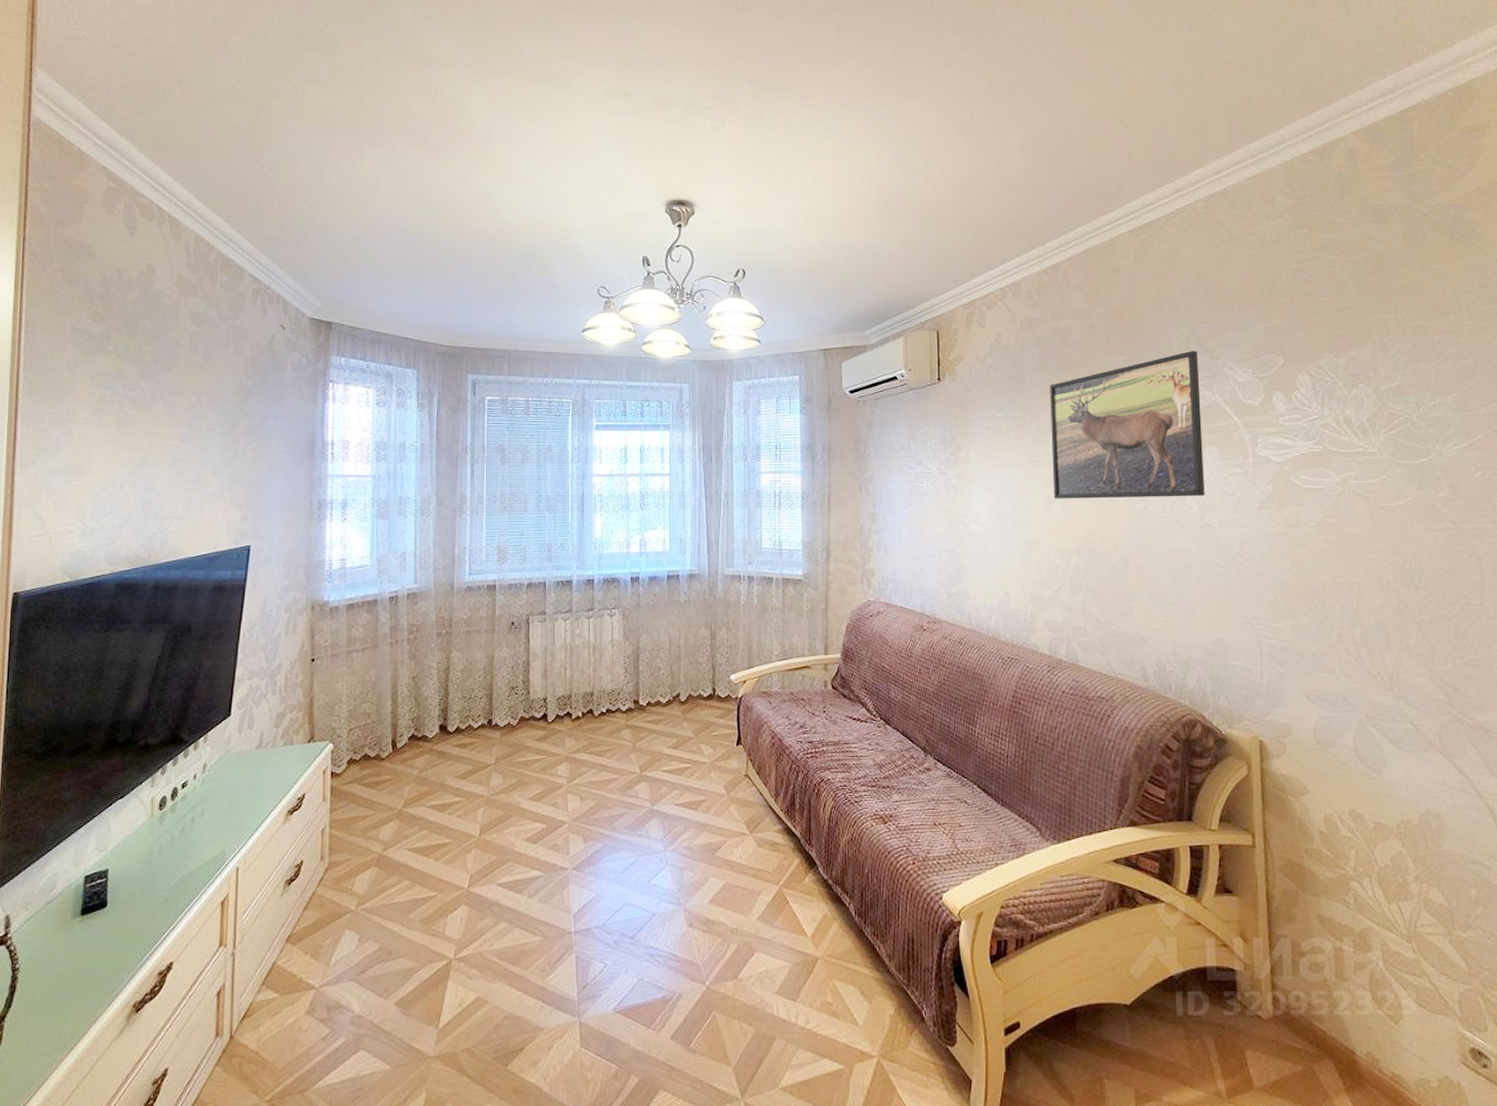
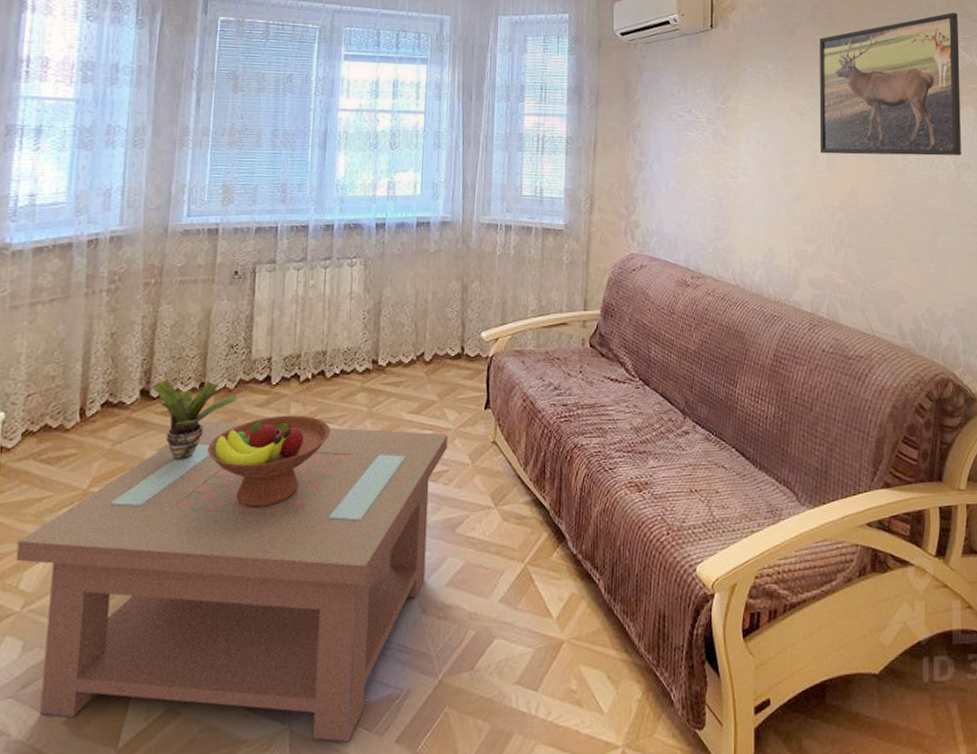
coffee table: none [349,752,705,1035] -> present [16,420,448,742]
potted plant: none [448,717,520,786] -> present [151,380,237,460]
fruit bowl: none [498,748,601,829] -> present [208,415,331,508]

